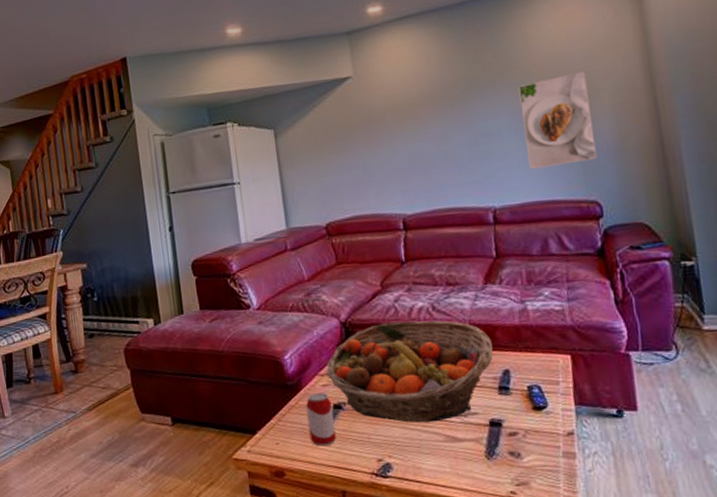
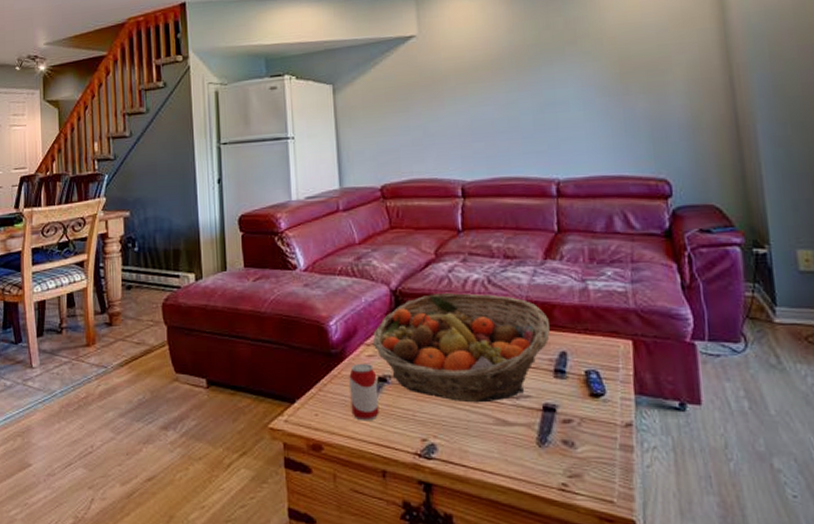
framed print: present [518,71,598,169] -> none [588,44,669,142]

